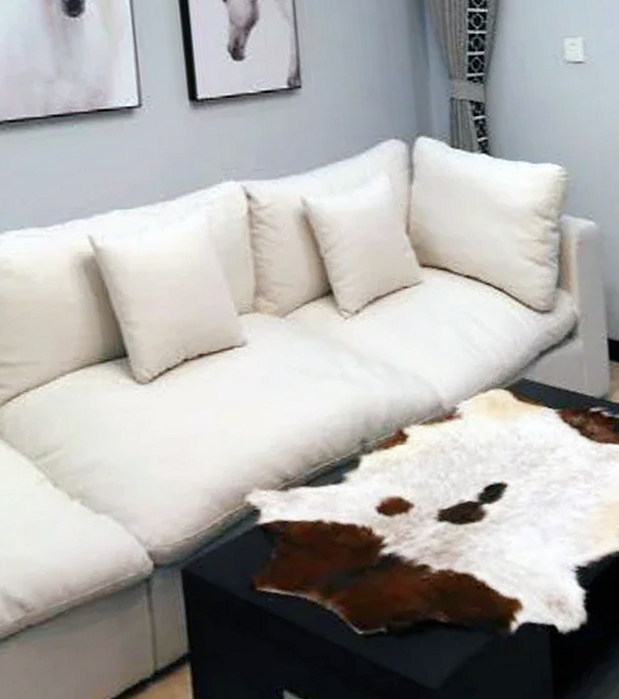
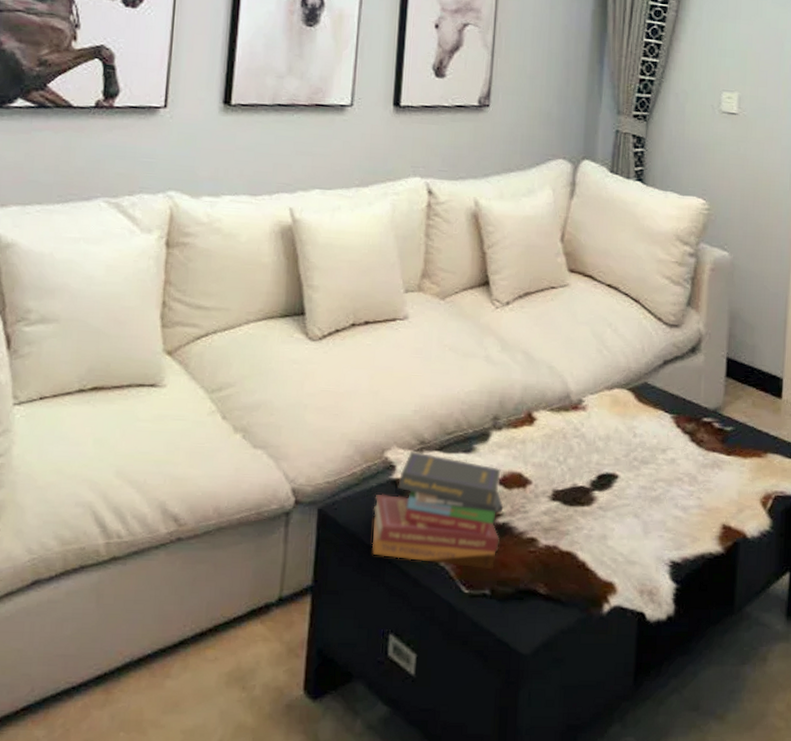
books: none [243,490,389,610] -> present [372,450,504,570]

